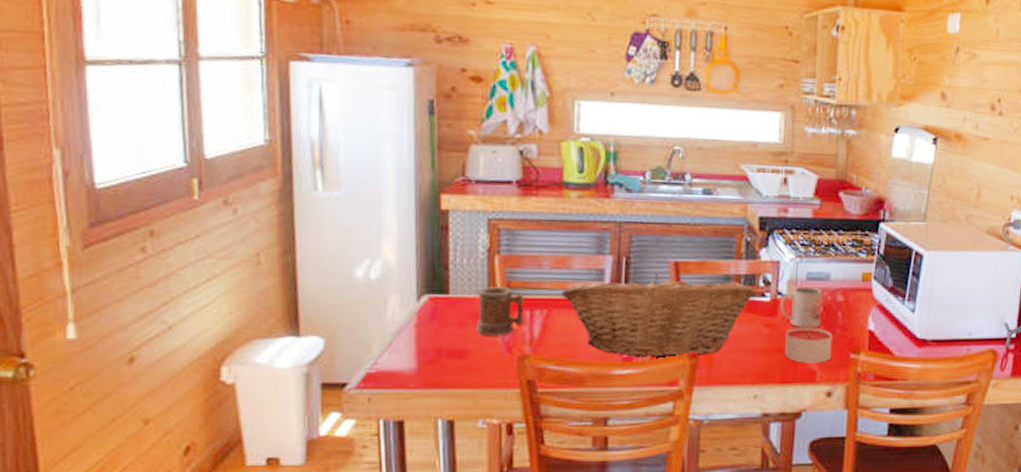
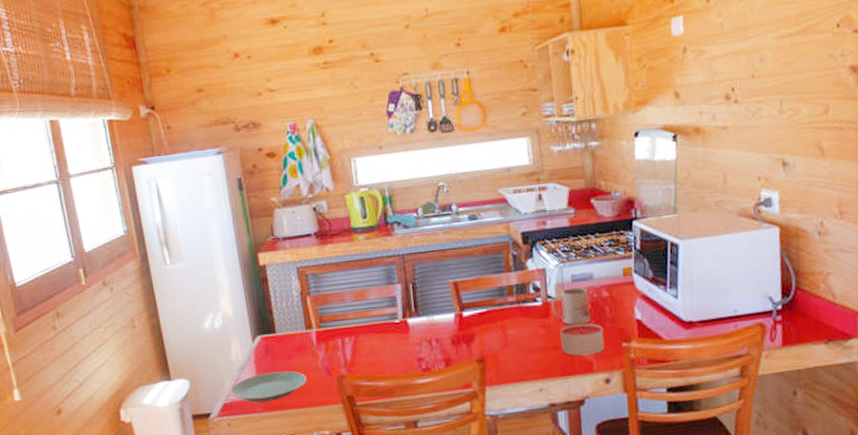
plate: none [376,341,481,376] -> present [229,371,308,403]
mug: present [475,287,525,336] -> none [298,321,338,363]
fruit basket: present [561,272,755,359] -> none [364,292,527,368]

